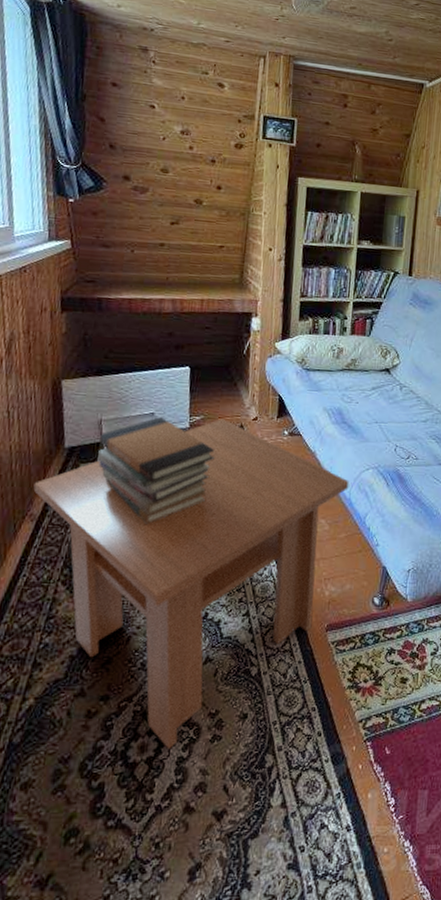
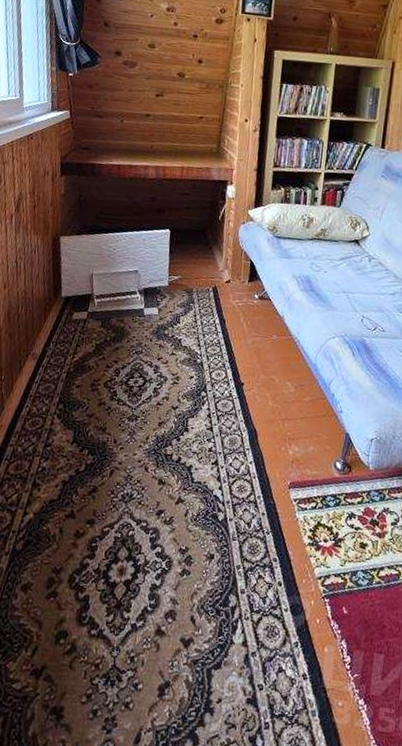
coffee table: present [33,418,349,750] -> none [35,279,316,576]
book stack: present [98,417,215,525] -> none [89,274,190,372]

